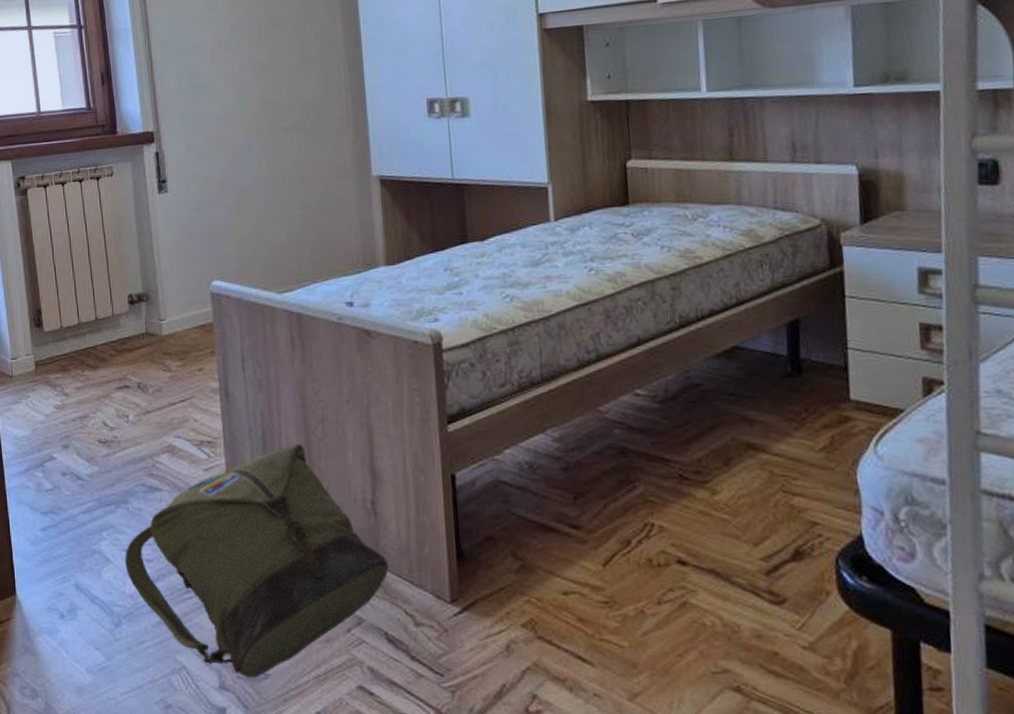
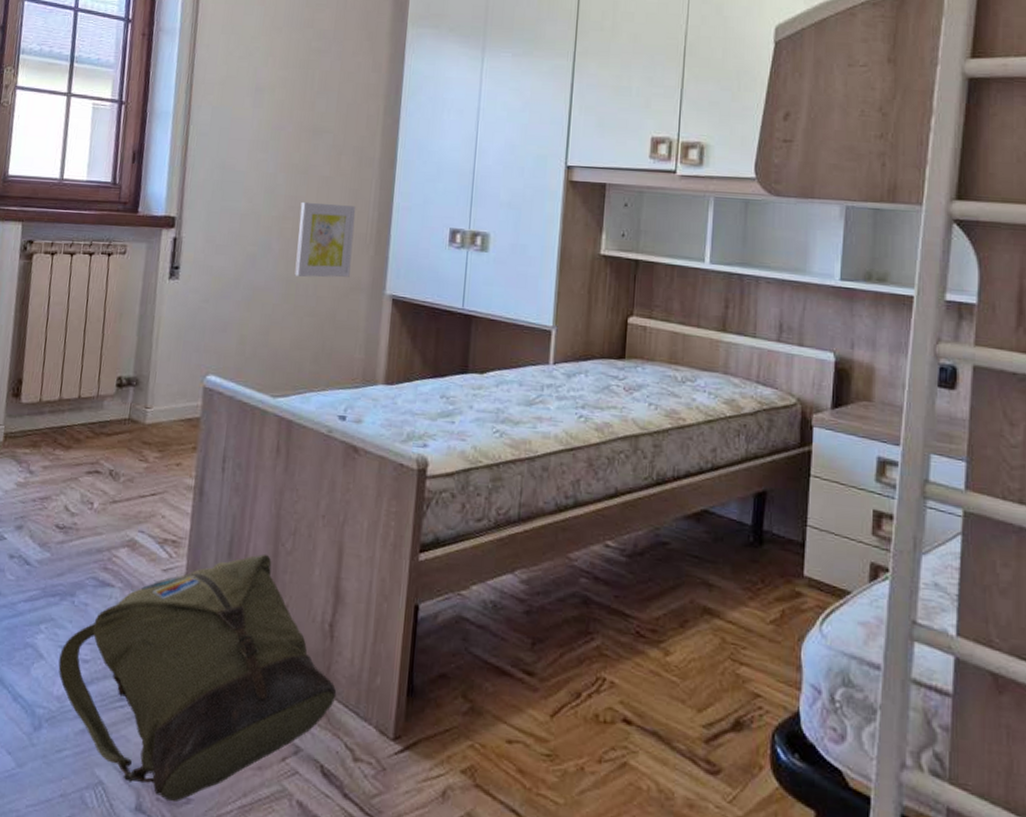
wall art: none [273,92,333,173] -> present [294,201,356,278]

